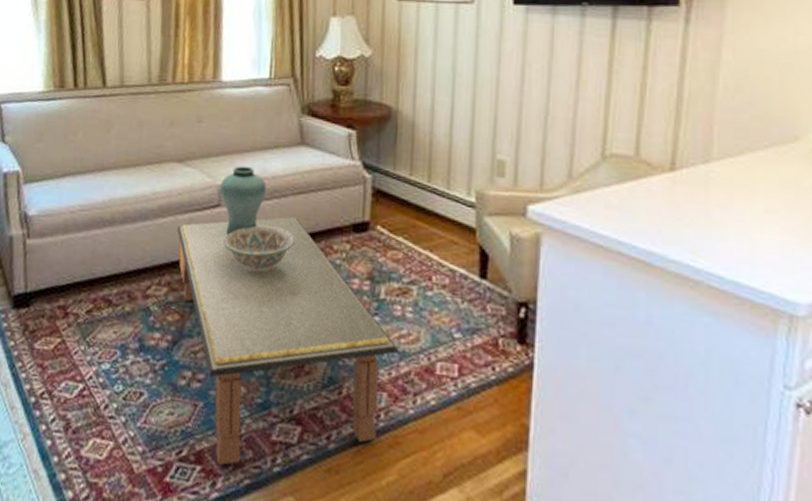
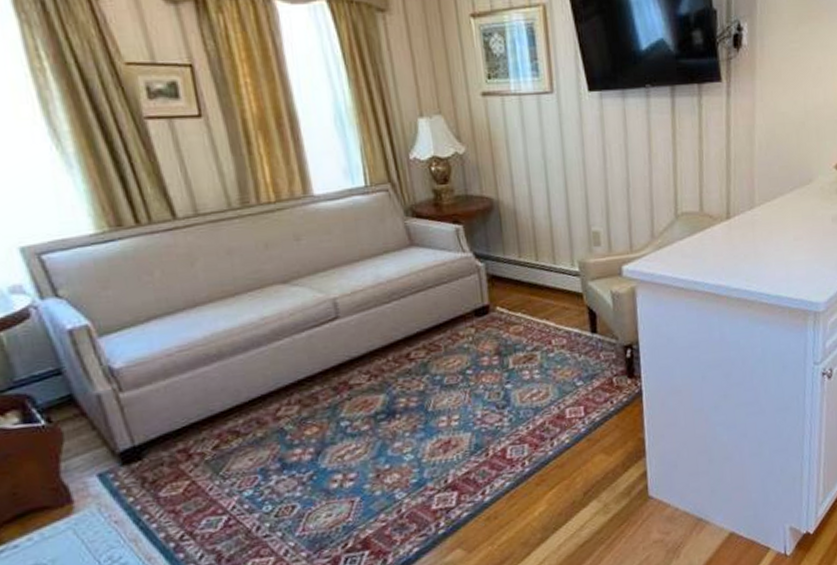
coffee table: present [177,217,399,465] -> none [296,314,533,544]
vase: present [219,165,266,235] -> none [334,275,384,344]
decorative bowl: present [223,226,295,273] -> none [349,327,422,372]

